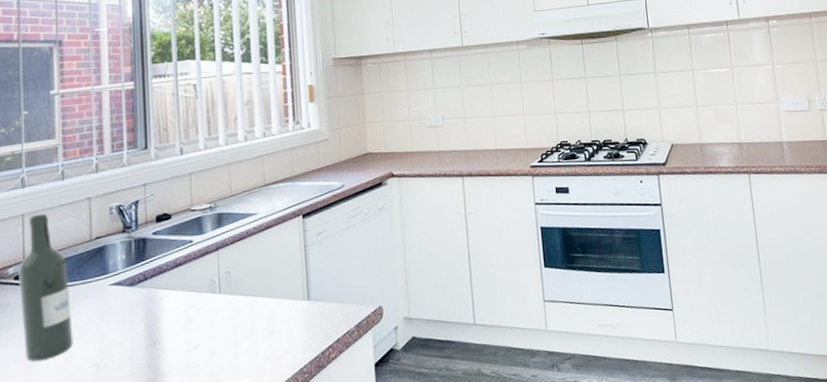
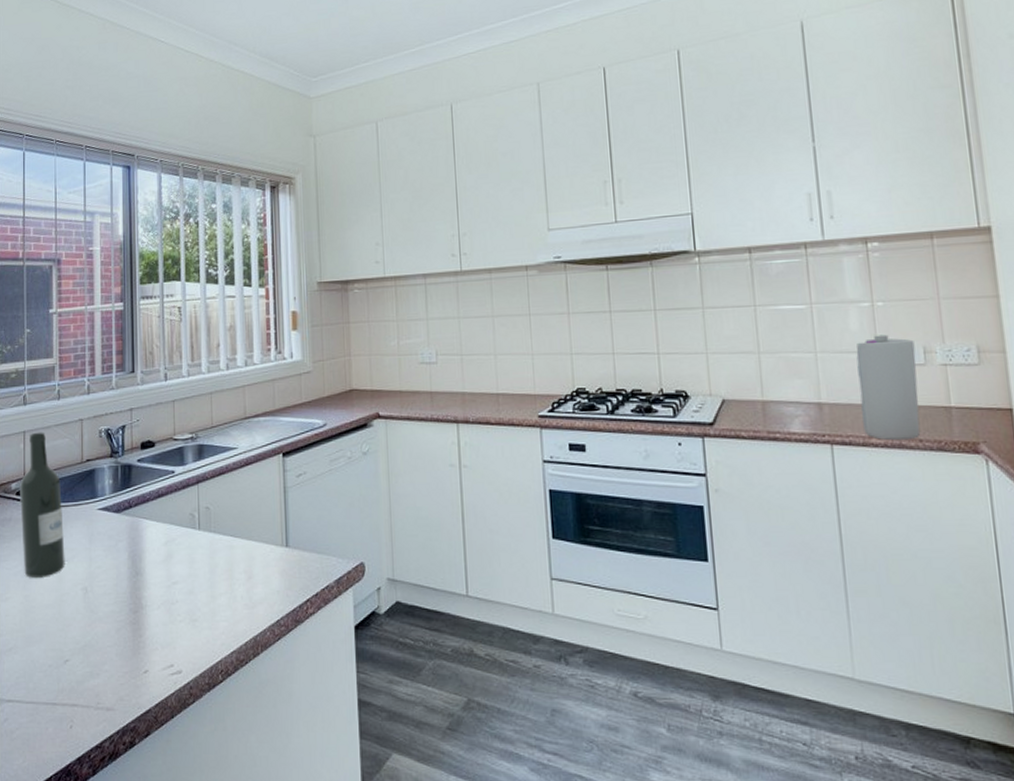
paper towel holder: none [763,89,808,168] -> present [856,334,921,441]

